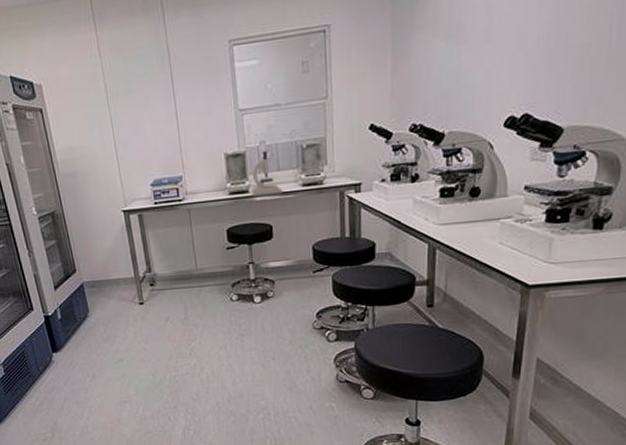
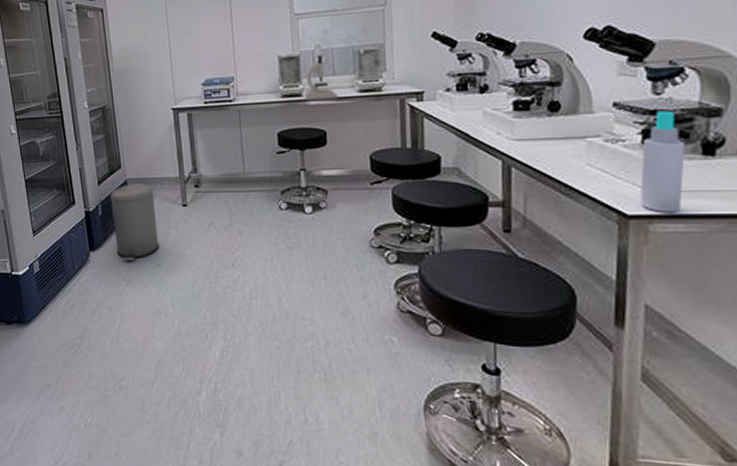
pedal bin: none [68,285,120,359] -> present [110,183,159,261]
spray bottle: none [539,191,581,281] -> present [639,110,686,212]

